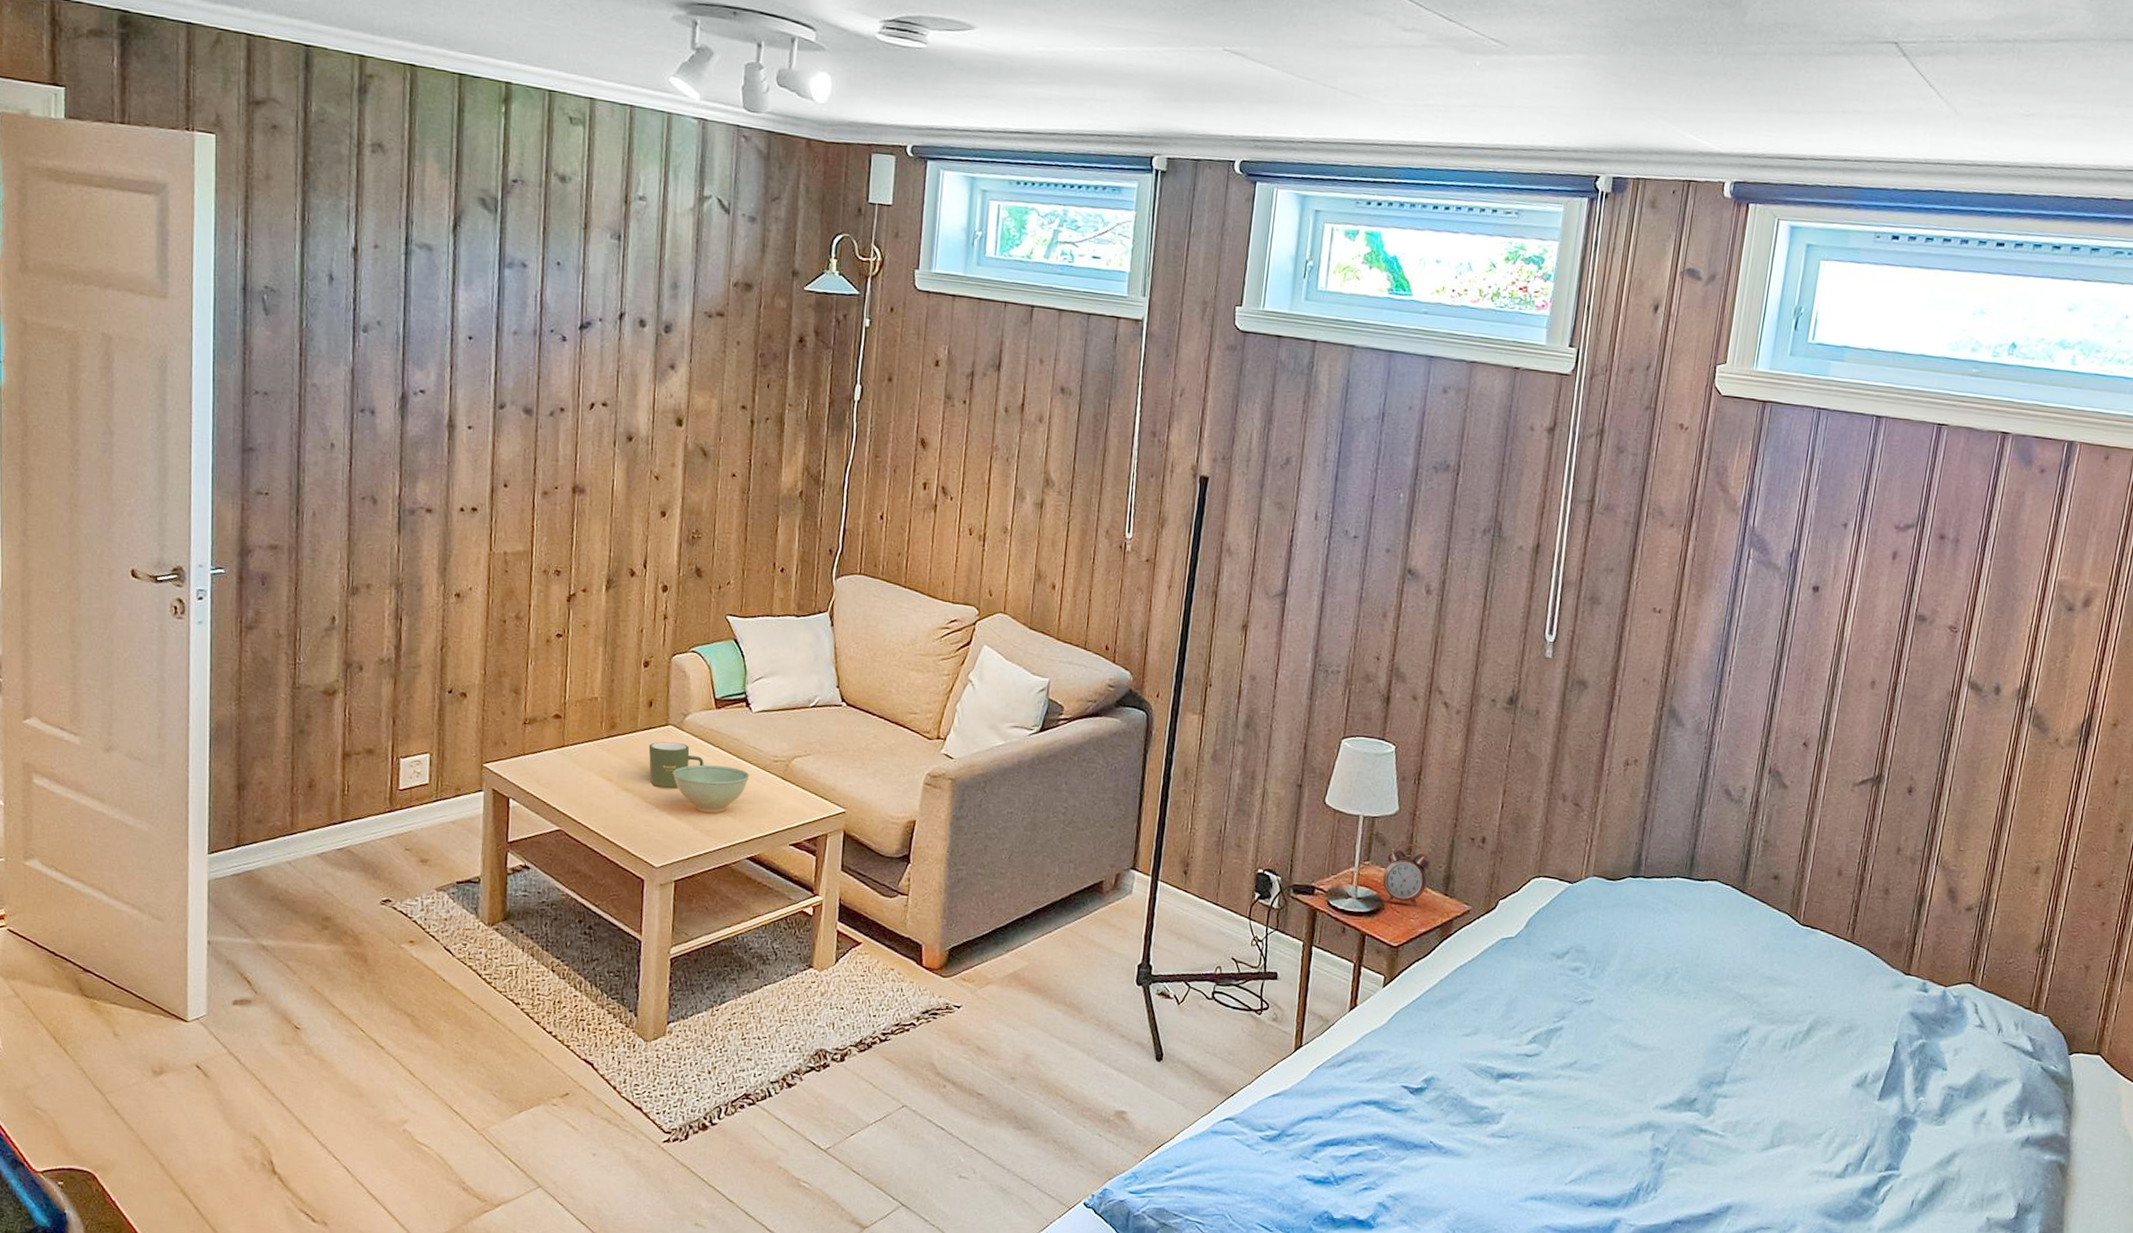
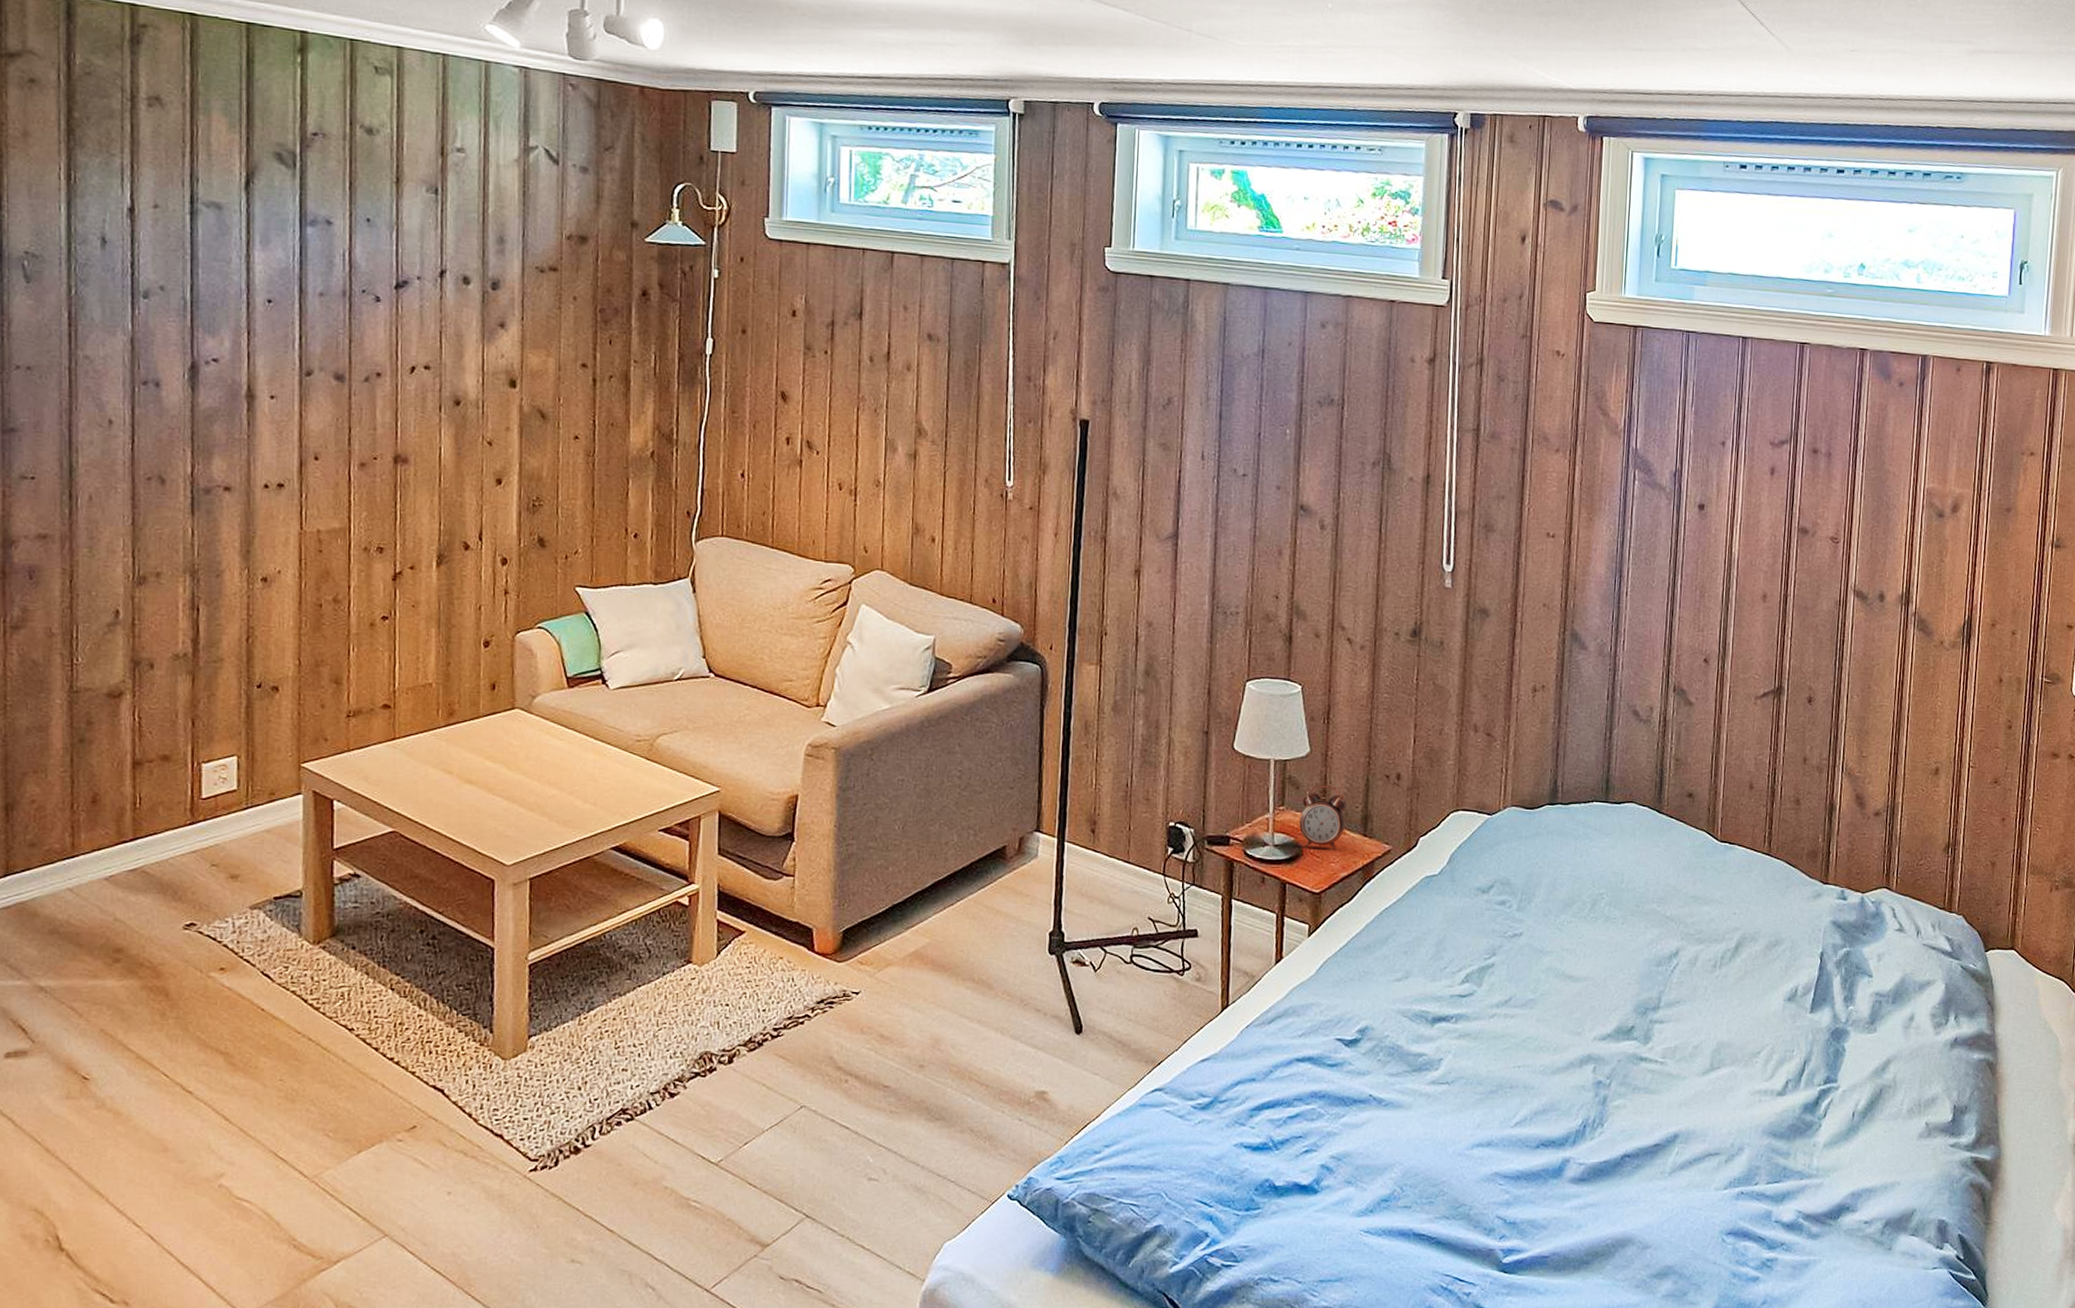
mug: present [648,741,704,791] -> none [493,726,557,780]
bowl: present [673,764,750,814] -> none [522,749,610,803]

